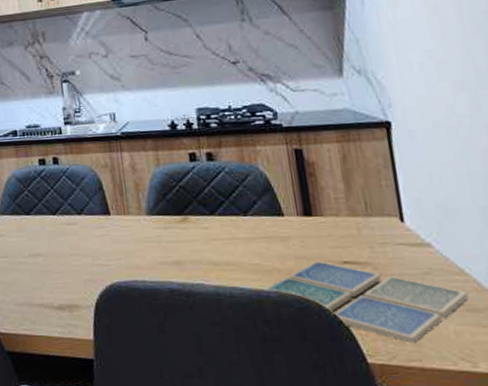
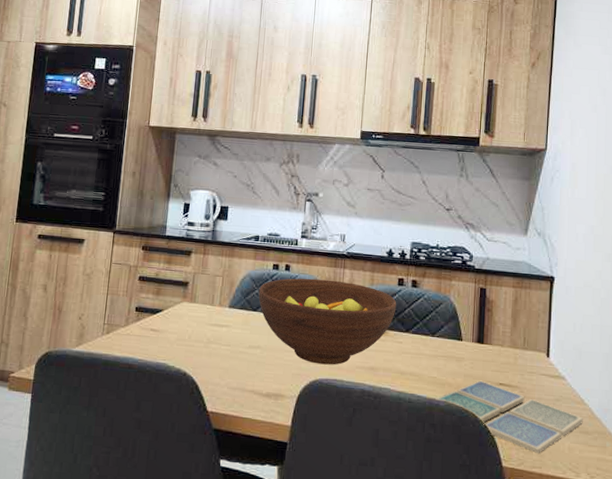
fruit bowl: none [28,166,194,266] -> present [258,278,397,365]

